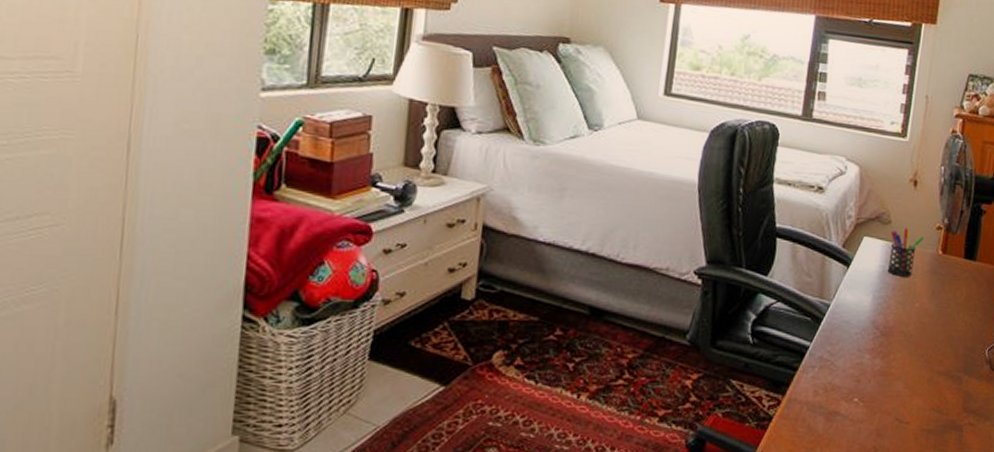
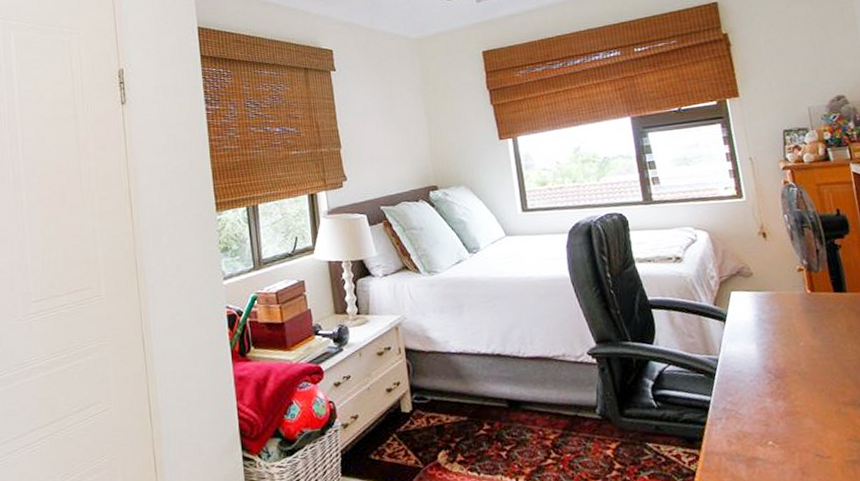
pen holder: present [887,227,924,277] -> none [755,275,789,321]

